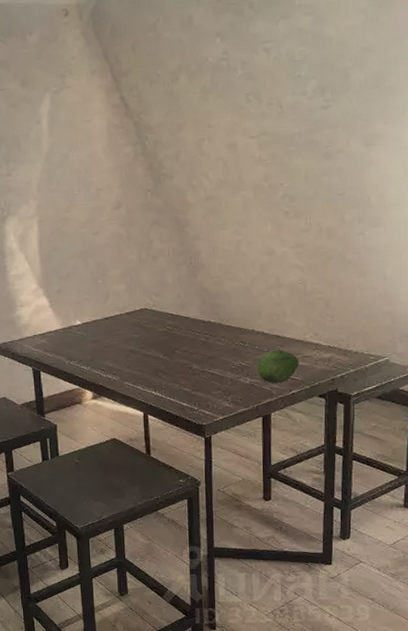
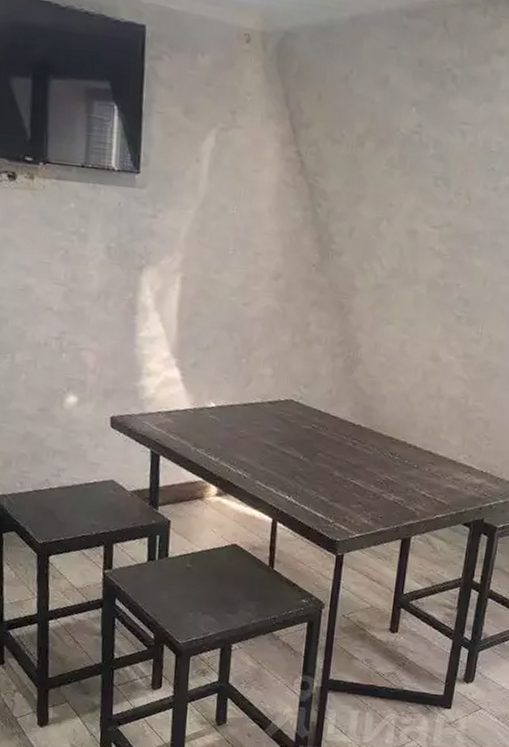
fruit: present [256,350,299,384] -> none [402,467,449,505]

